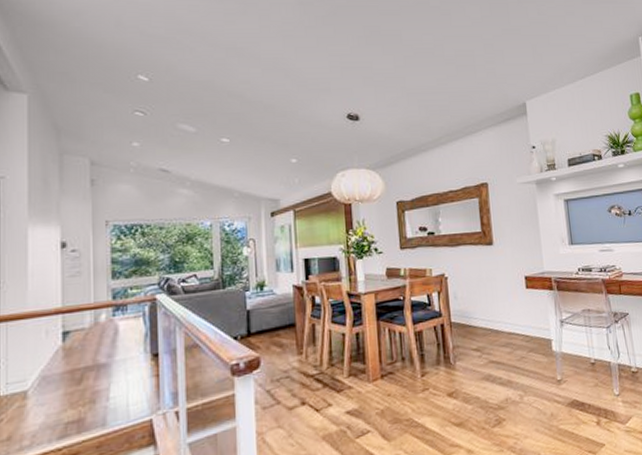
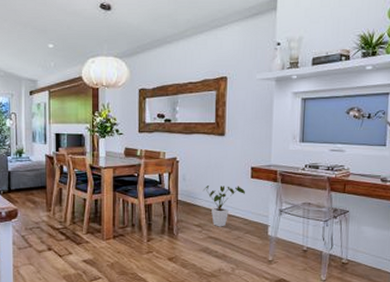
house plant: none [477,298,522,349] -> present [202,186,245,227]

